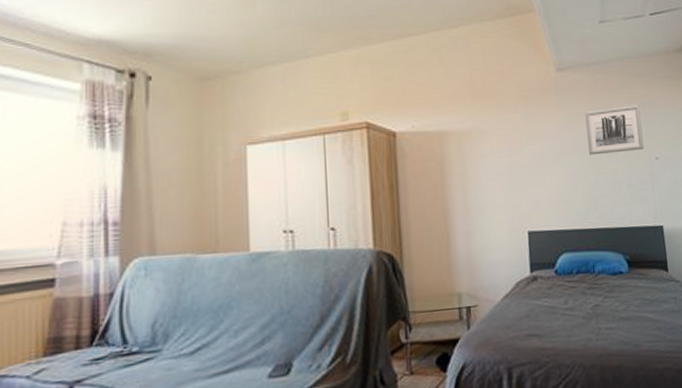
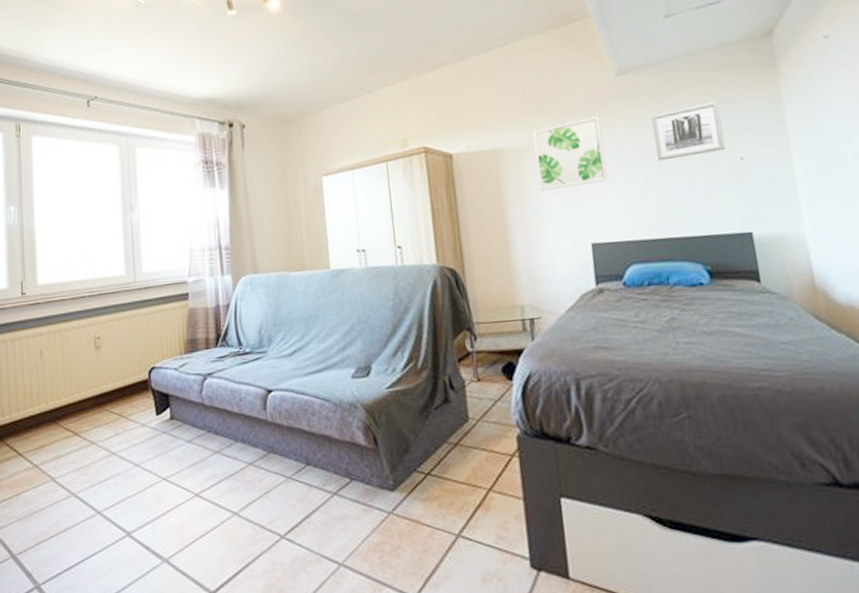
wall art: none [477,107,545,178] -> present [532,116,608,192]

